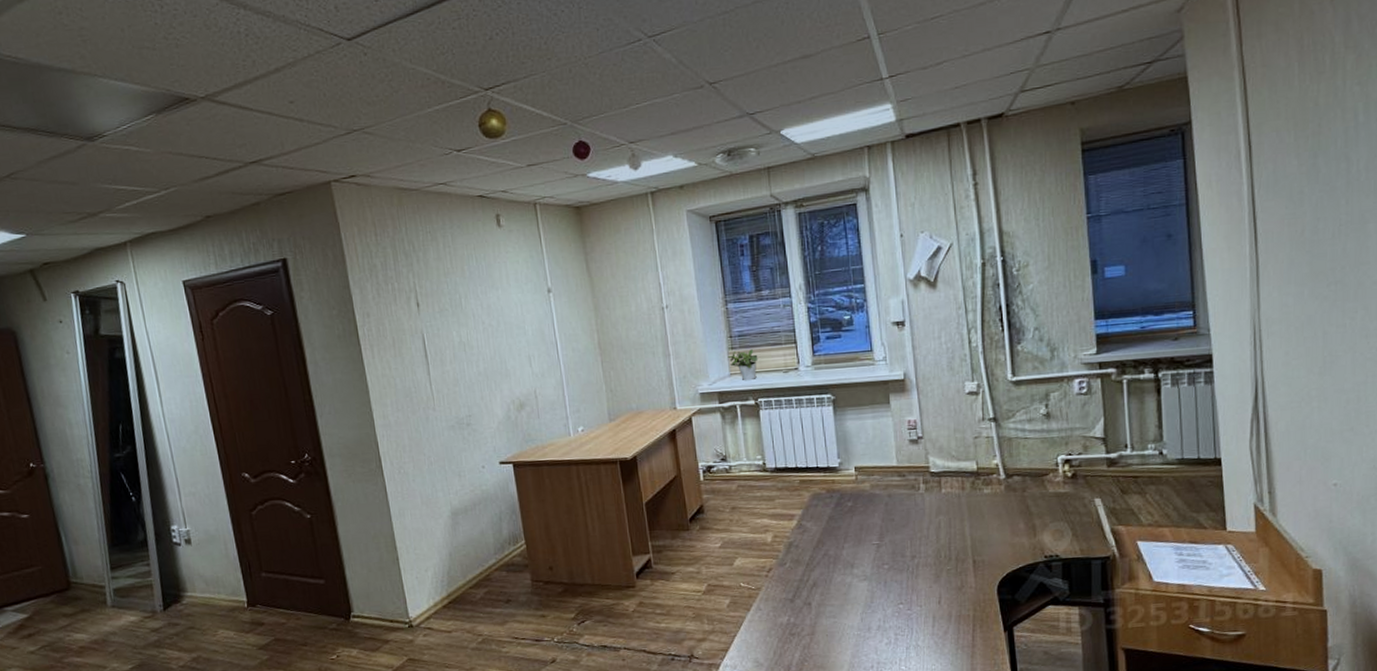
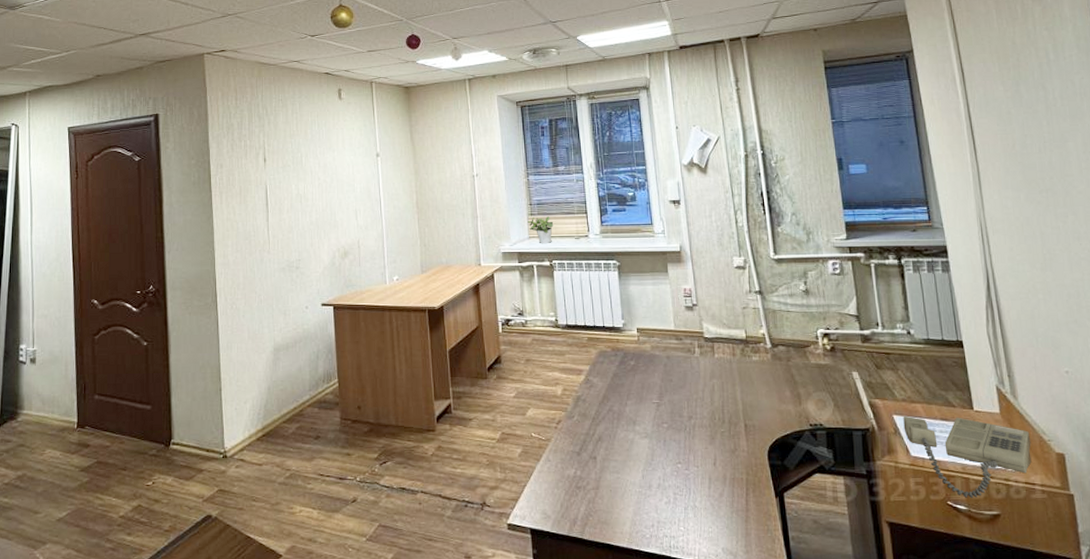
telephone: none [1148,539,1287,621] -> present [903,415,1032,499]

